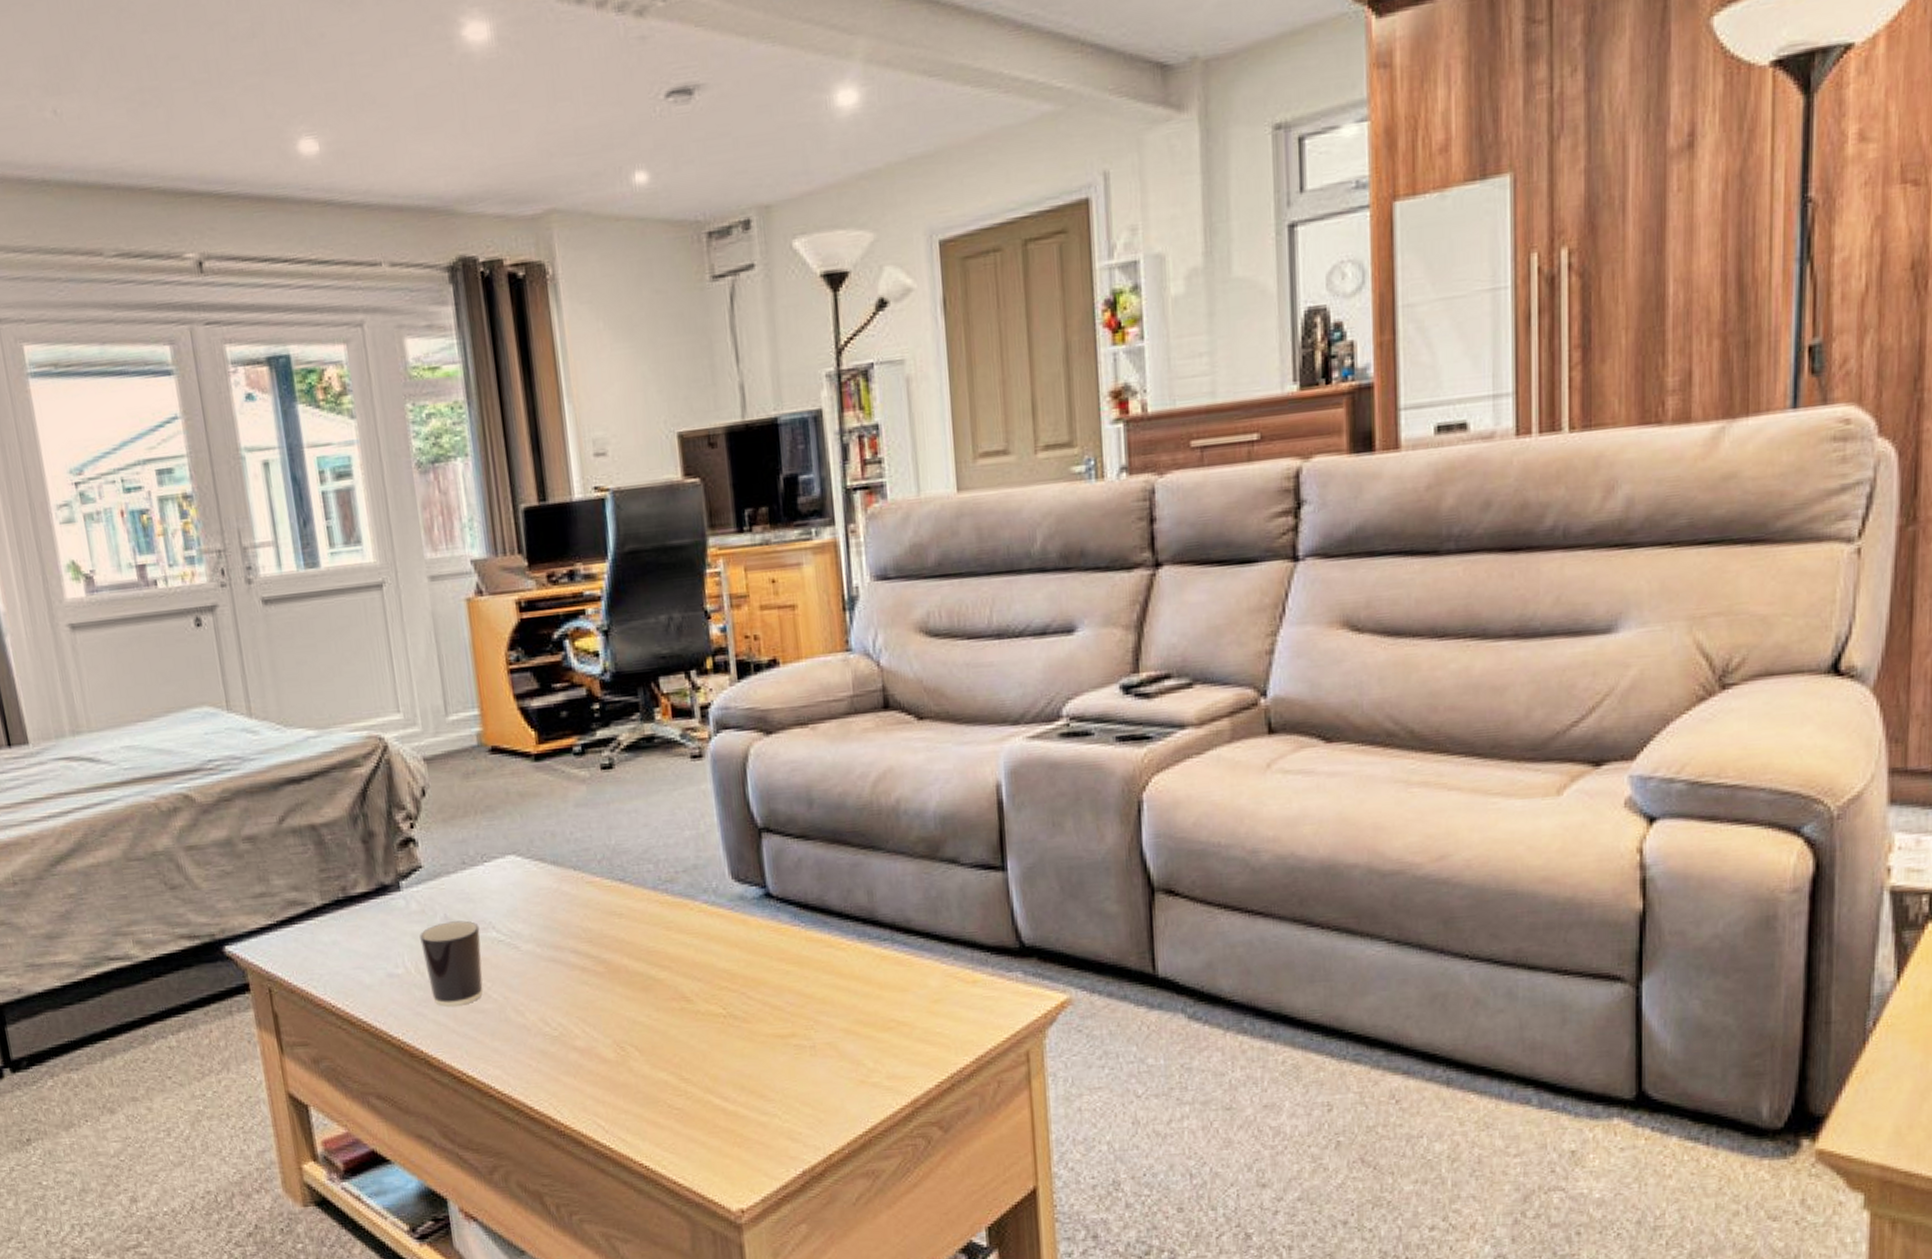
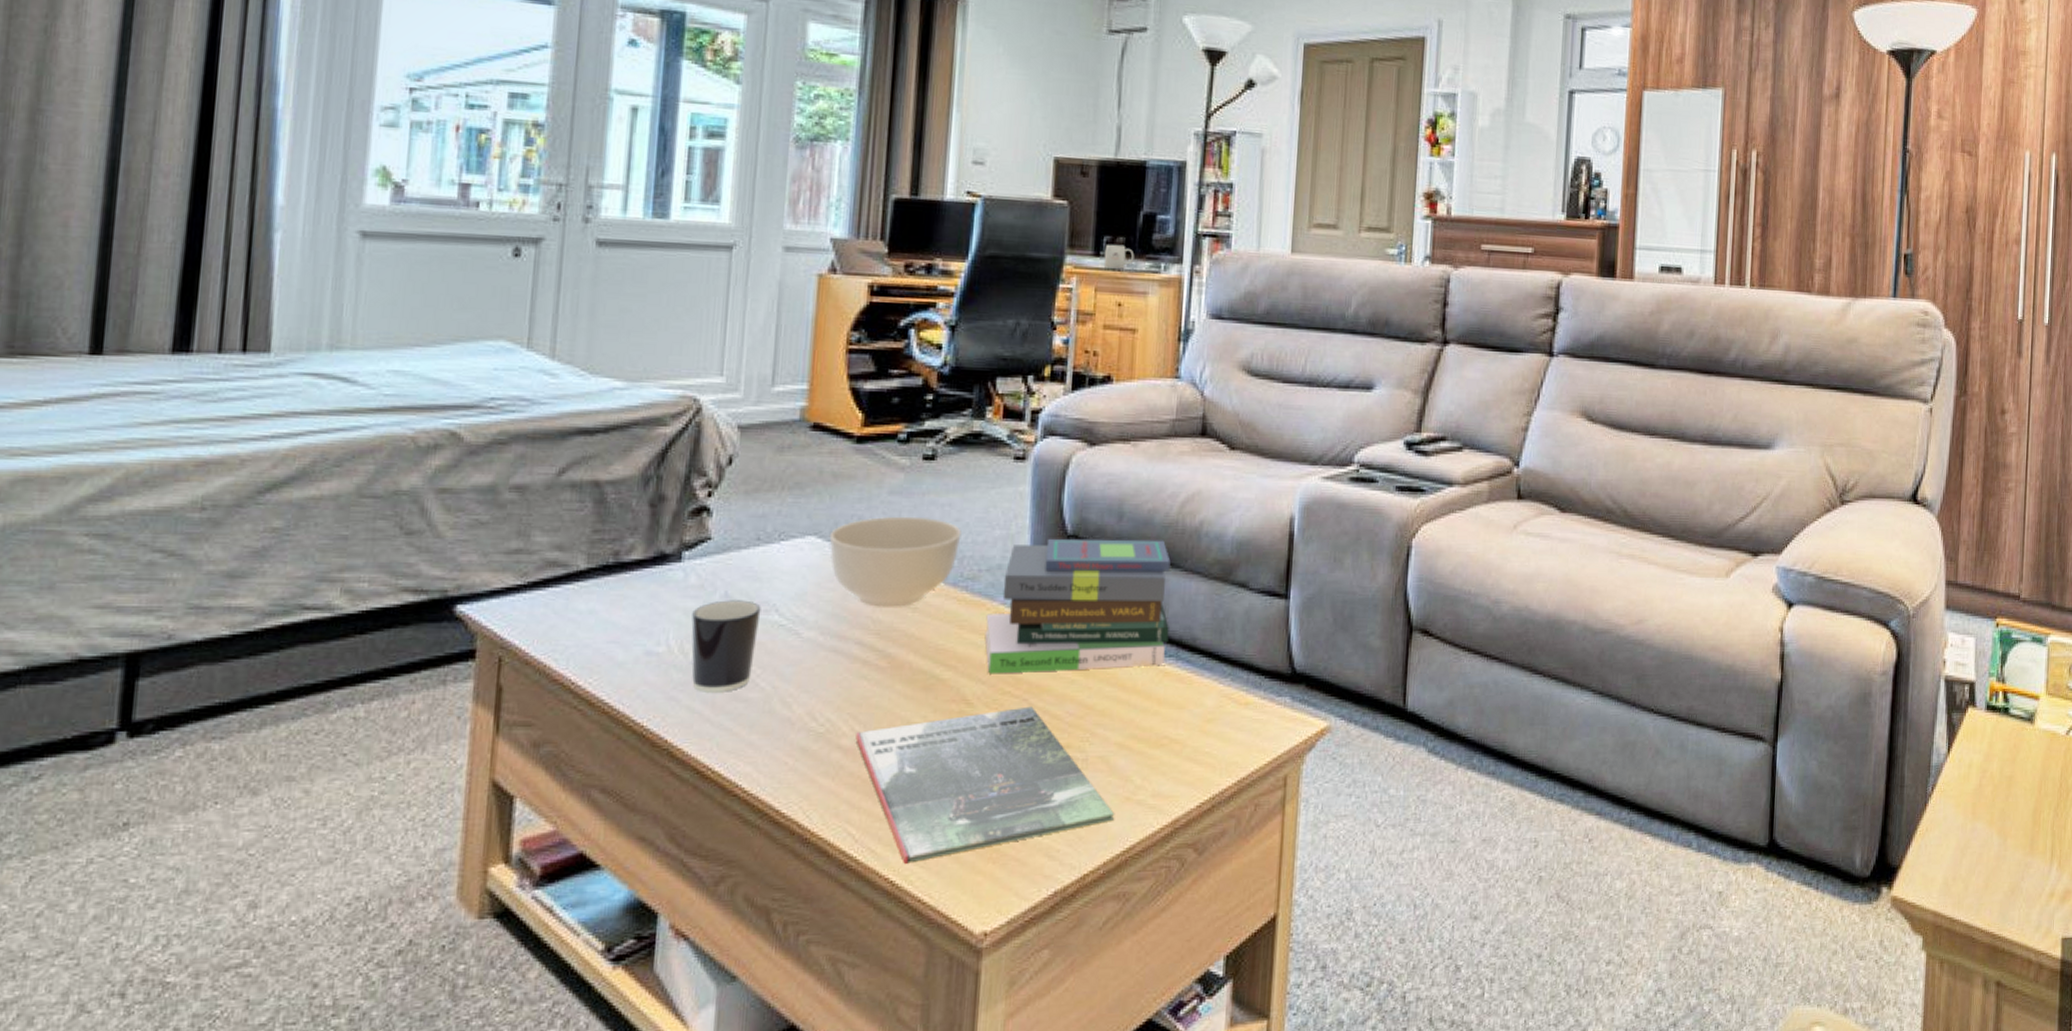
bowl: none [527,826,653,916] -> present [829,516,962,607]
magazine: none [587,999,852,1150] -> present [855,706,1115,864]
books: none [690,823,881,971] -> present [984,538,1171,674]
mug: none [747,515,781,544] -> present [1103,244,1135,269]

